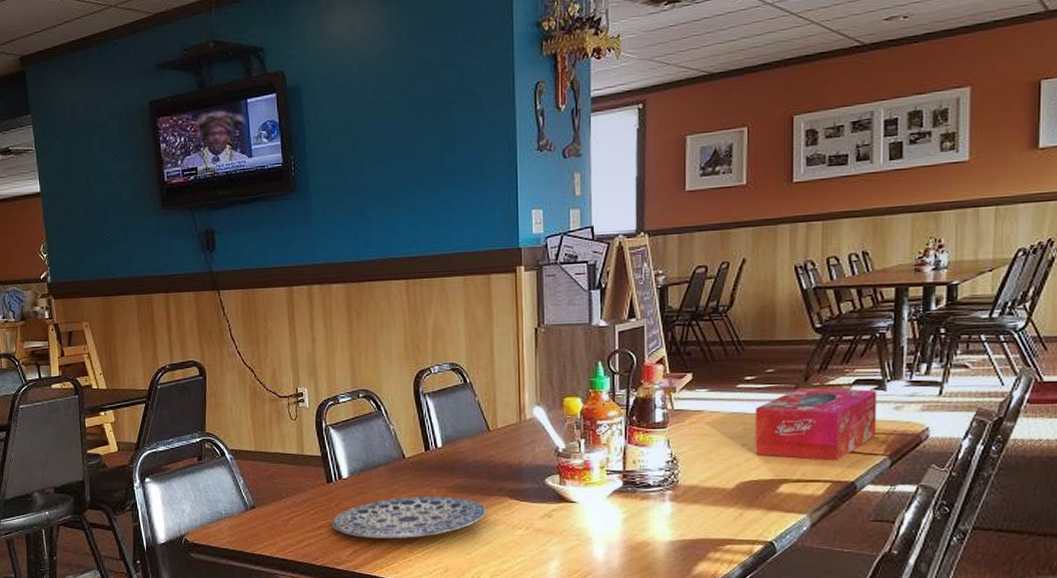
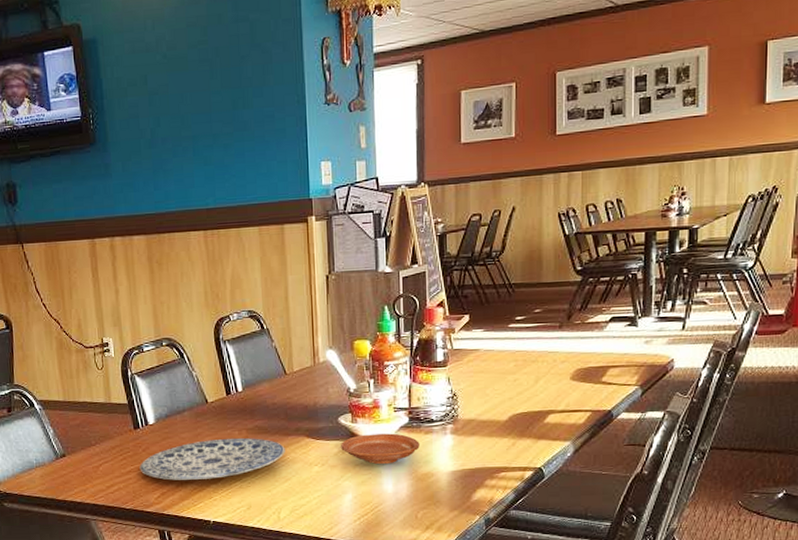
plate: none [547,497,635,531] -> present [341,433,420,465]
tissue box: present [755,388,877,461] -> none [525,325,630,393]

